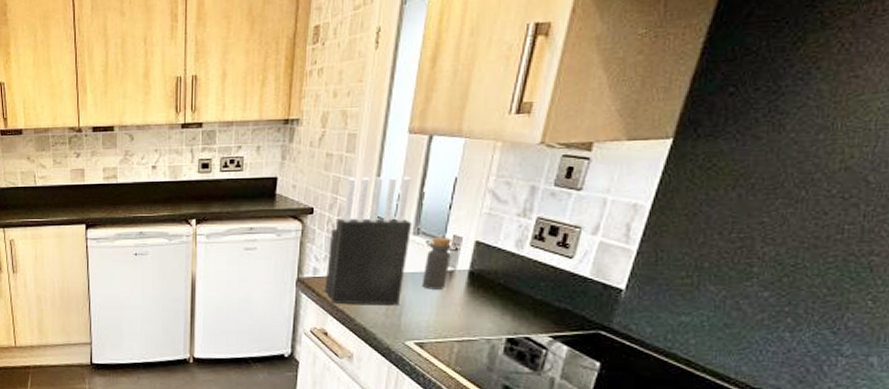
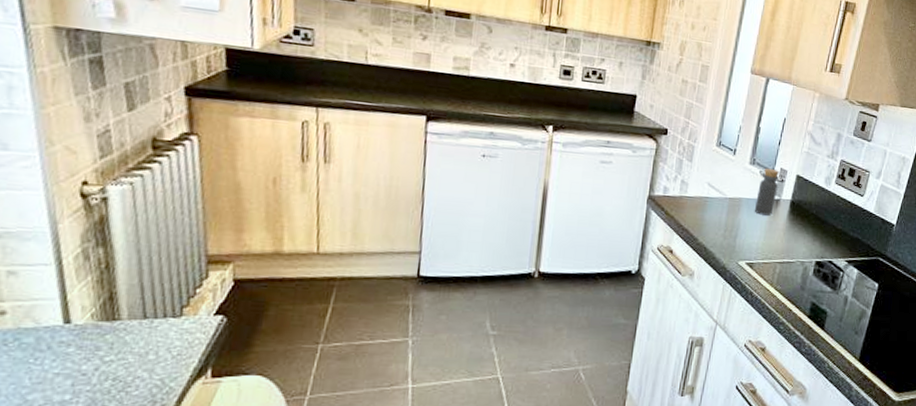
knife block: present [324,176,413,306] -> none [672,105,751,228]

